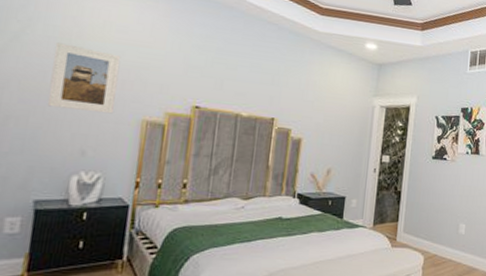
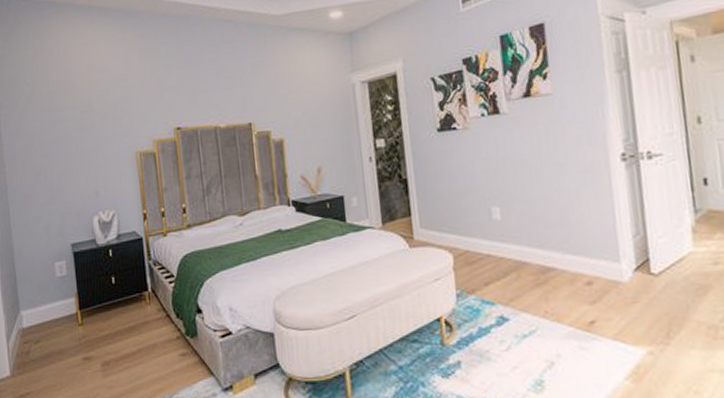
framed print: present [47,42,121,114] -> none [56,94,113,156]

